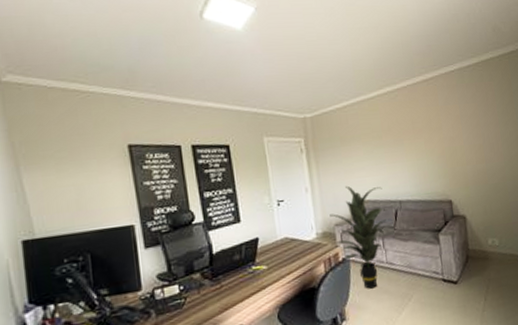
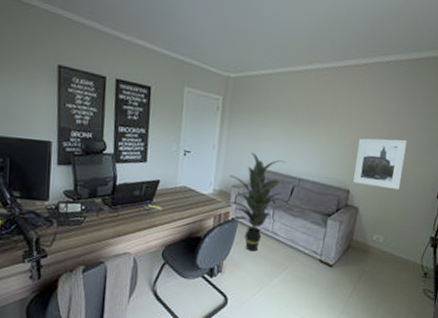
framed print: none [446,139,498,192] -> present [353,138,407,189]

